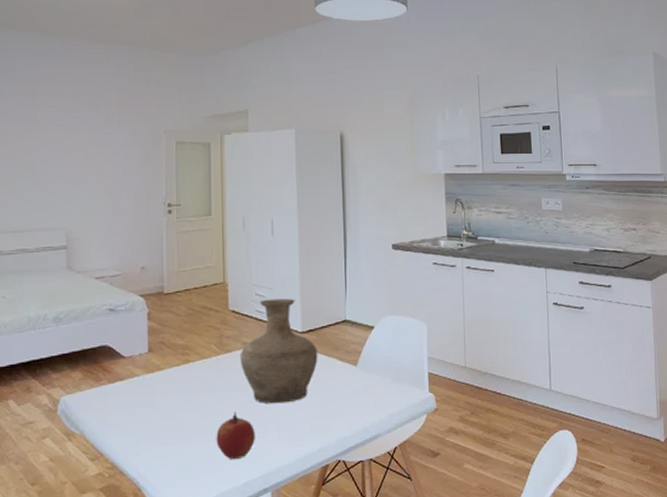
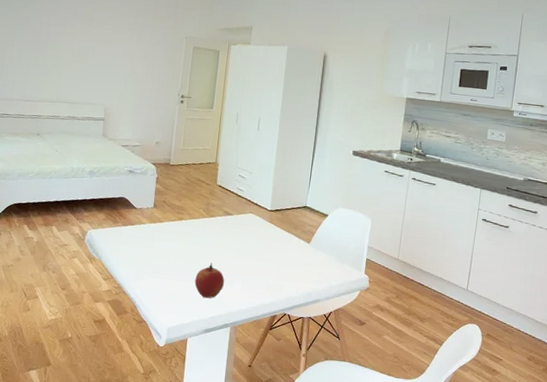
vase: present [239,298,318,404] -> none [220,180,281,263]

